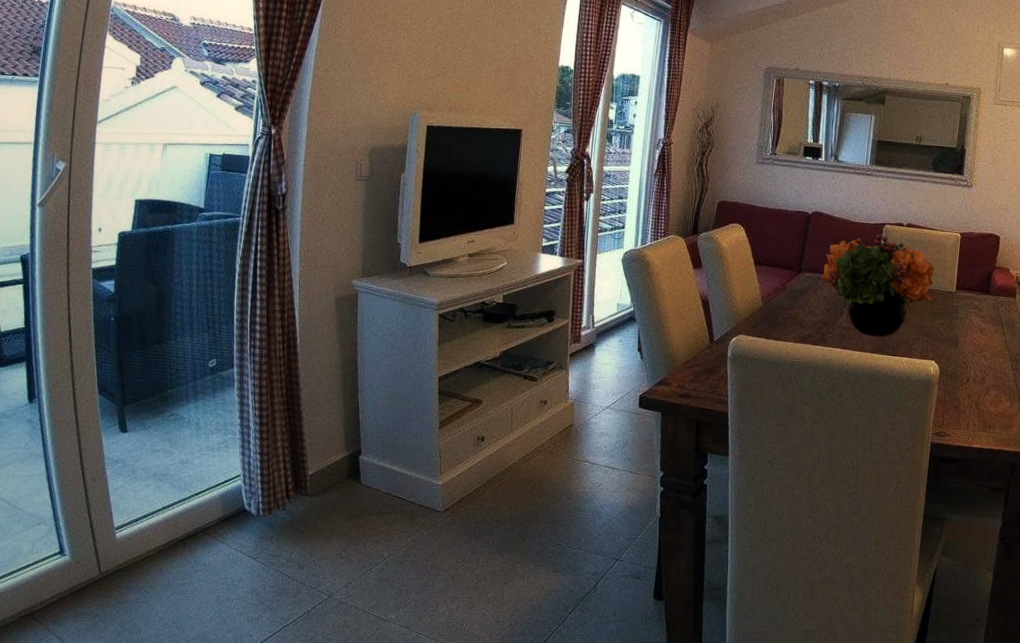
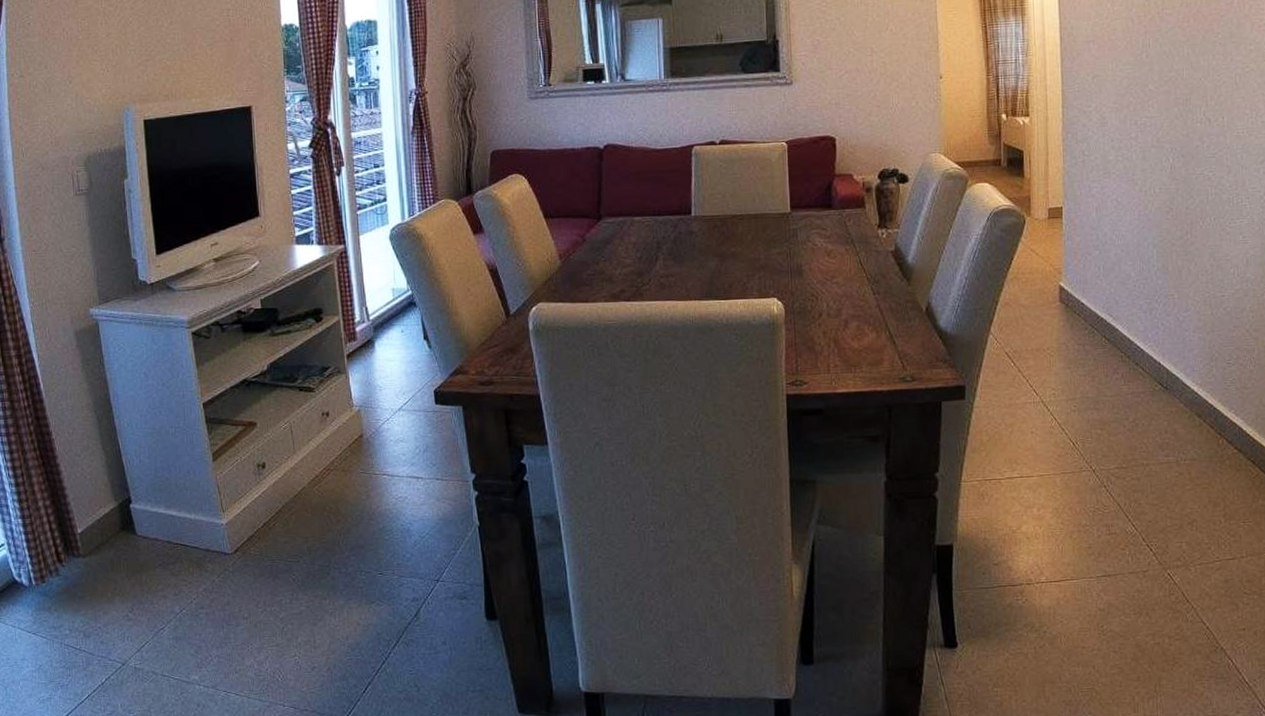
flower arrangement: present [821,234,935,337] -> none [626,158,762,281]

